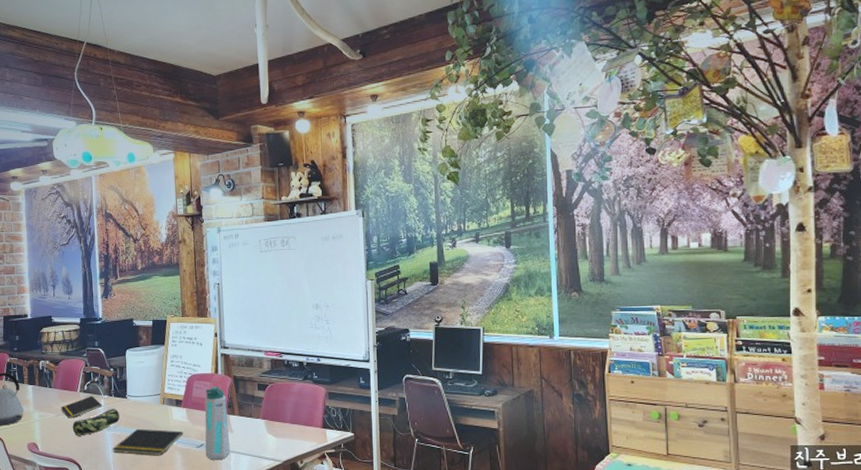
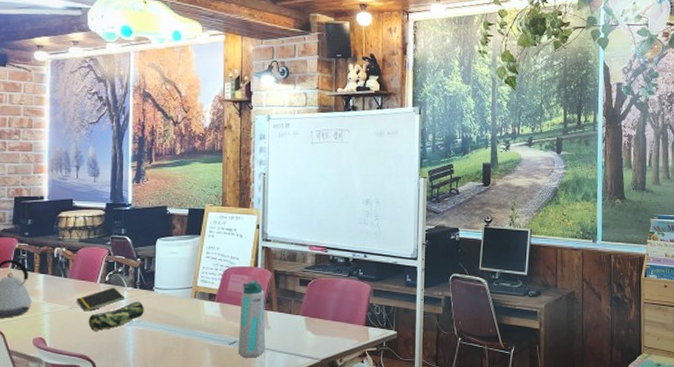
notepad: present [113,428,183,456] -> none [134,323,215,353]

